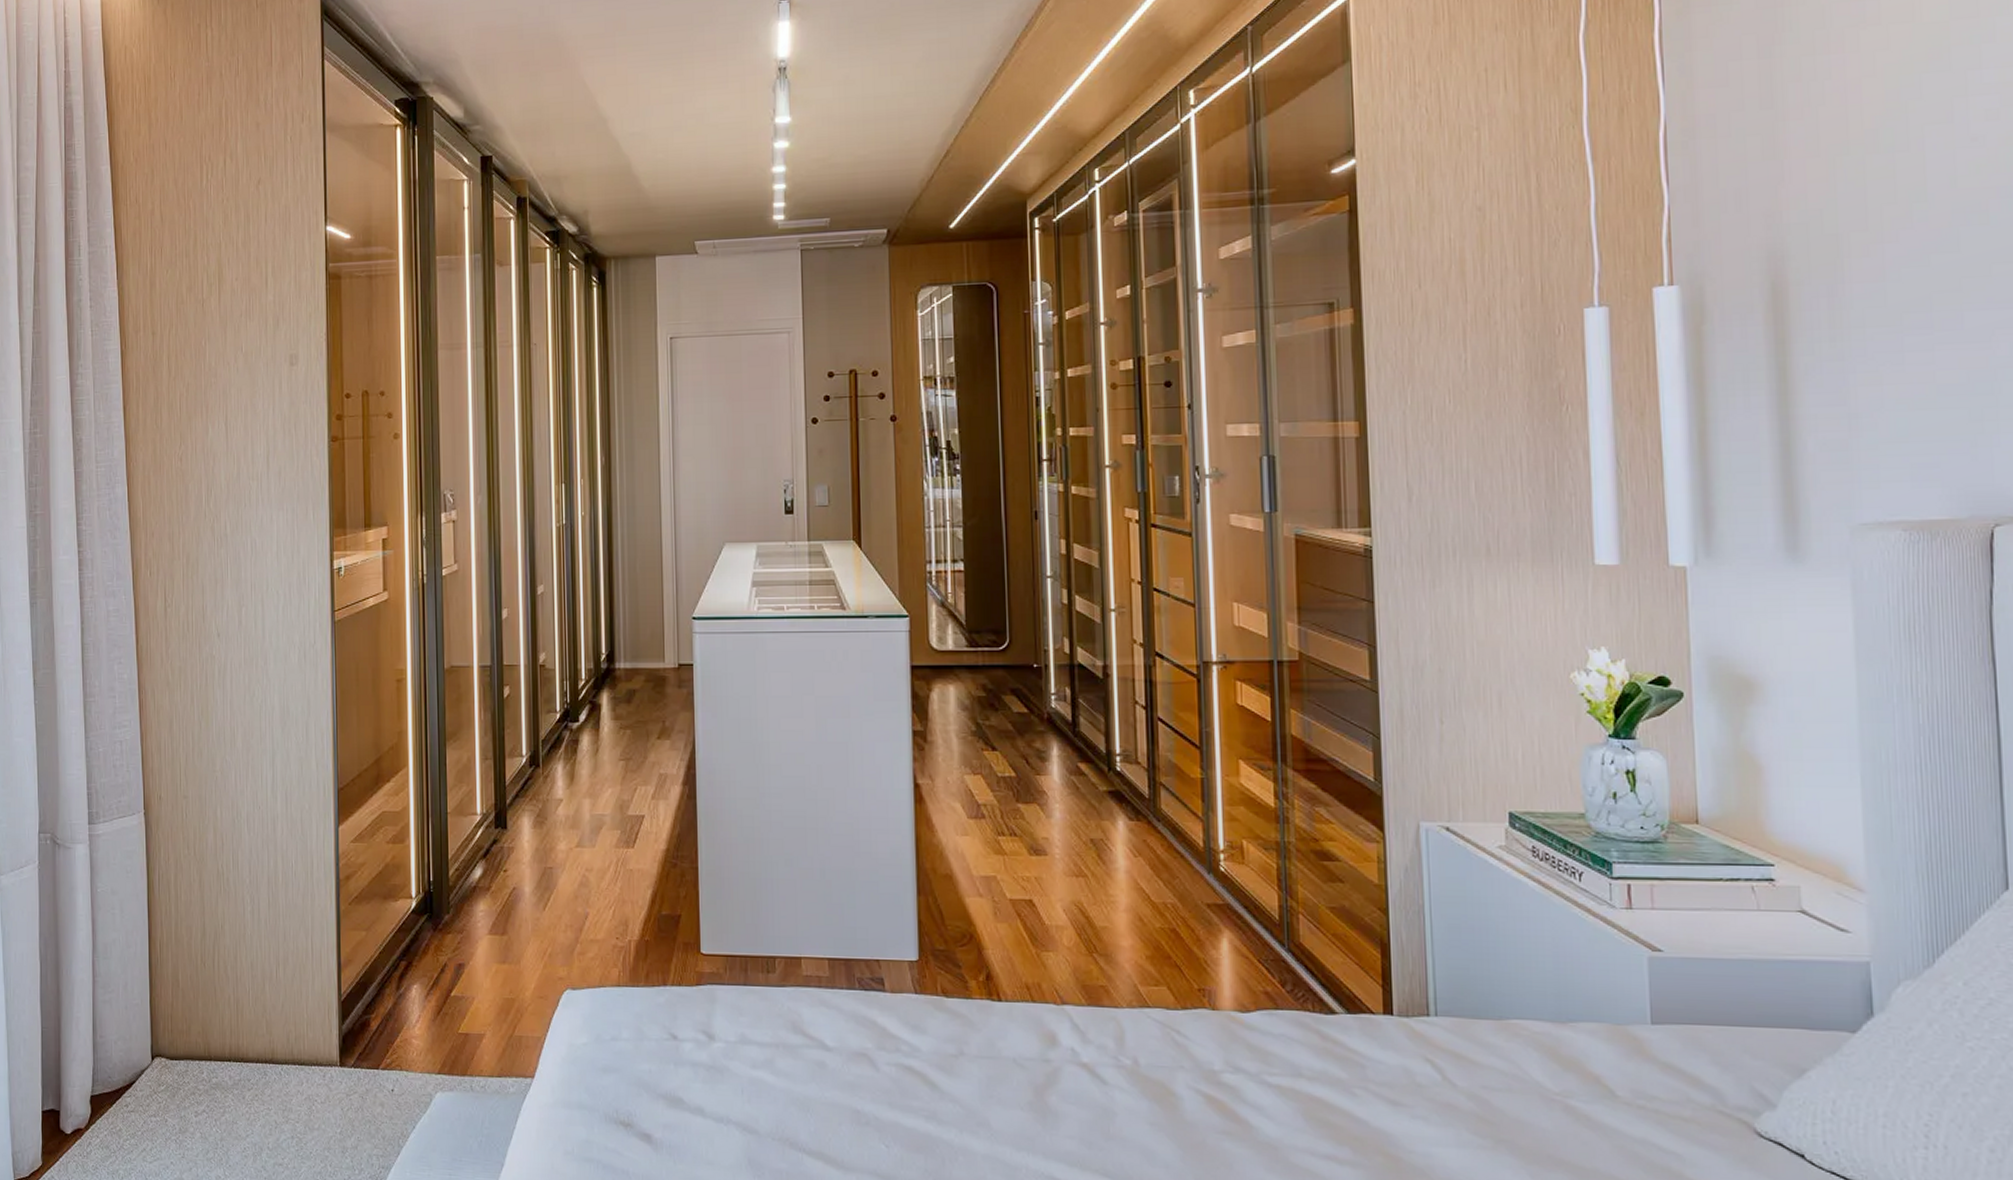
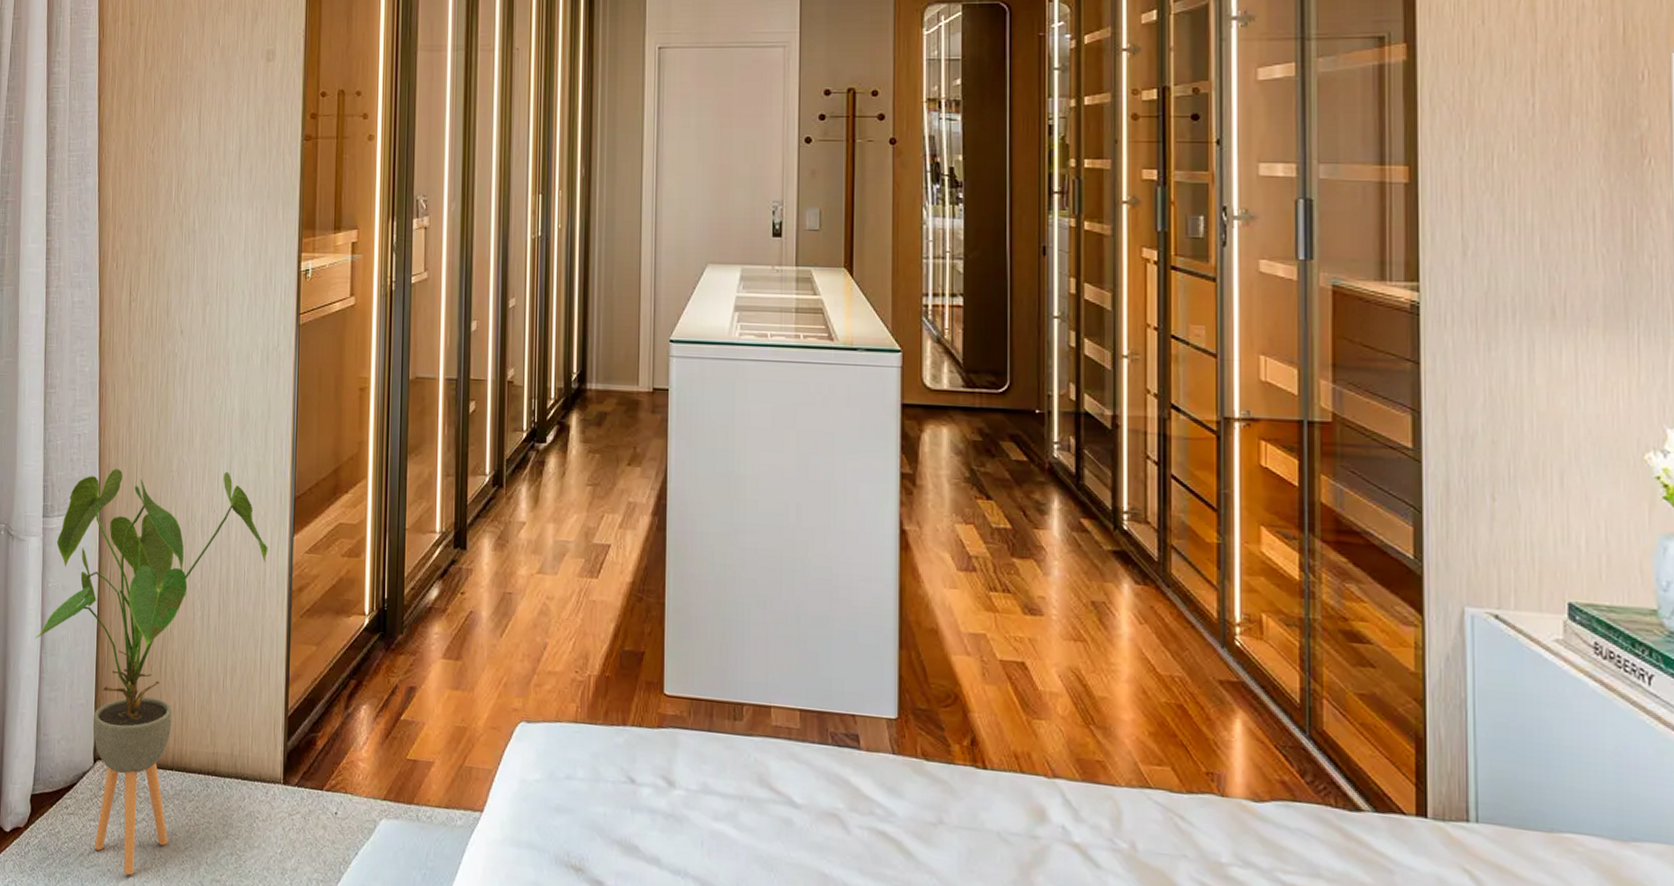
house plant: none [87,768,314,1167] -> present [35,468,268,876]

